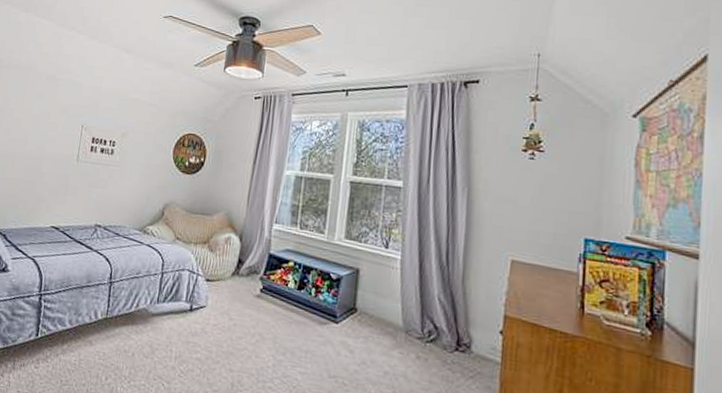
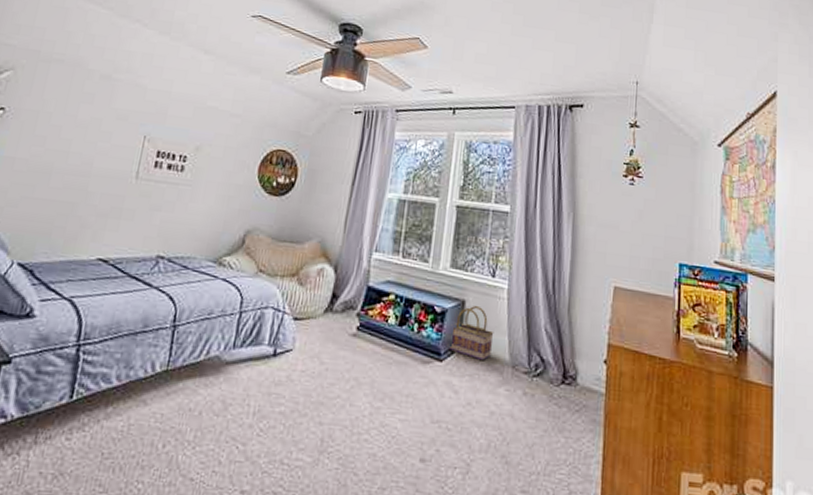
basket: none [344,274,388,325] -> present [448,306,494,361]

